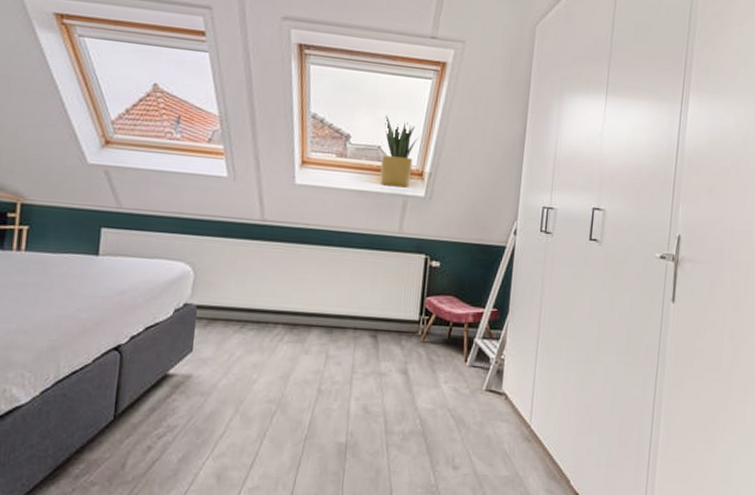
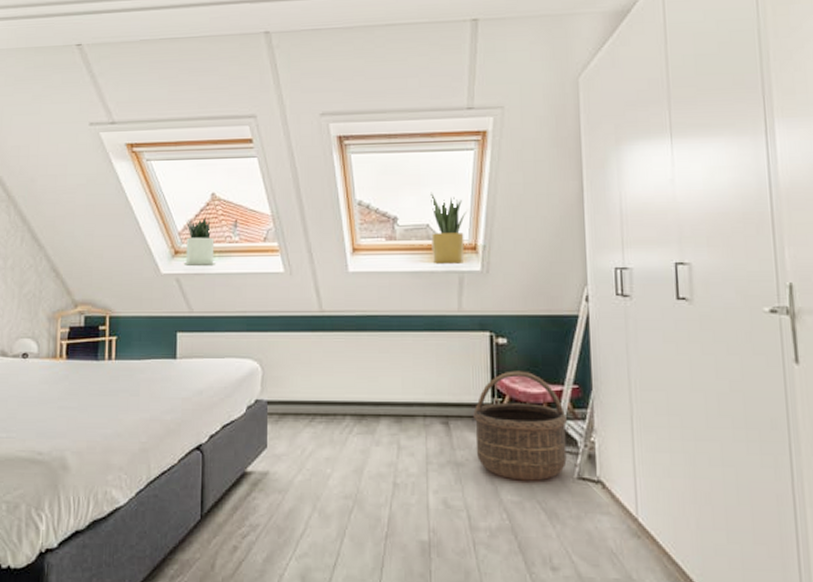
planter: none [114,108,154,162] -> present [183,217,217,267]
basket: none [399,292,483,392] -> present [473,371,567,481]

